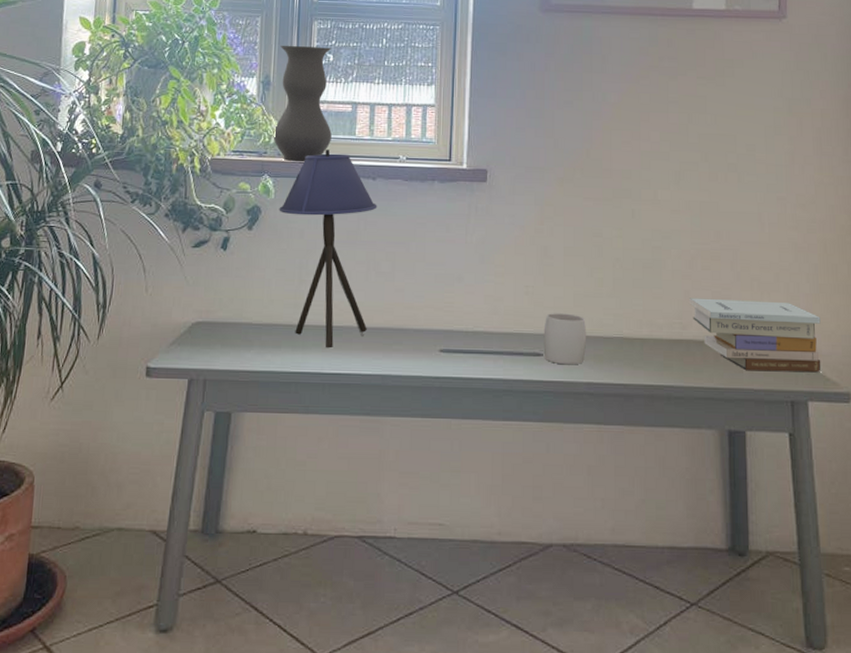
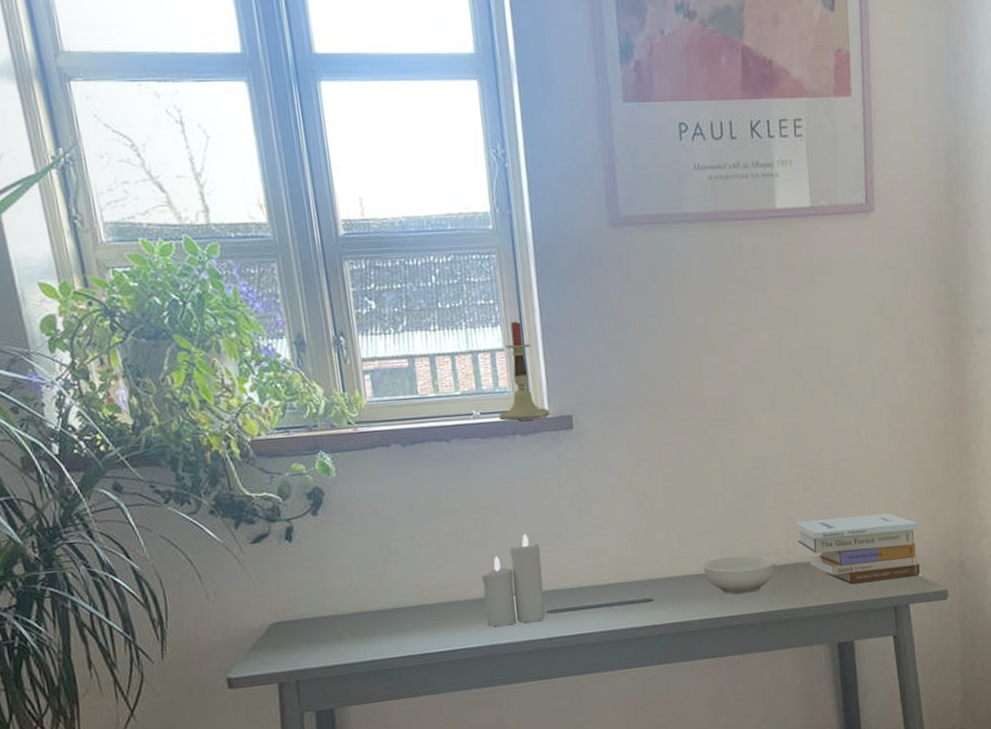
vase: present [273,46,332,162] -> none [308,292,391,433]
table lamp: present [279,150,378,349] -> none [344,414,466,628]
candle: none [382,273,442,359] -> present [481,534,546,627]
candlestick: none [422,83,468,169] -> present [498,321,551,422]
mug: present [543,313,587,365] -> none [651,555,696,607]
bowl: none [595,322,669,363] -> present [702,555,776,595]

